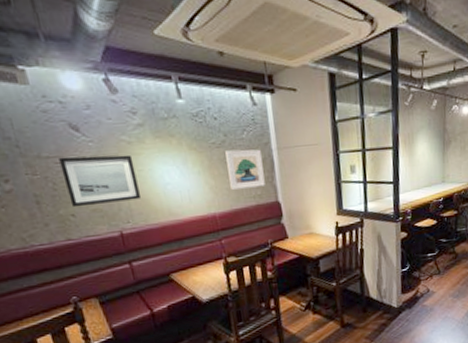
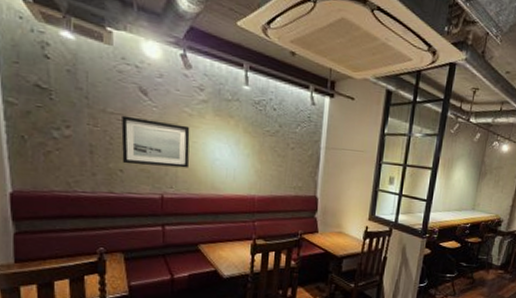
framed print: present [225,149,265,190] -> none [275,140,310,180]

